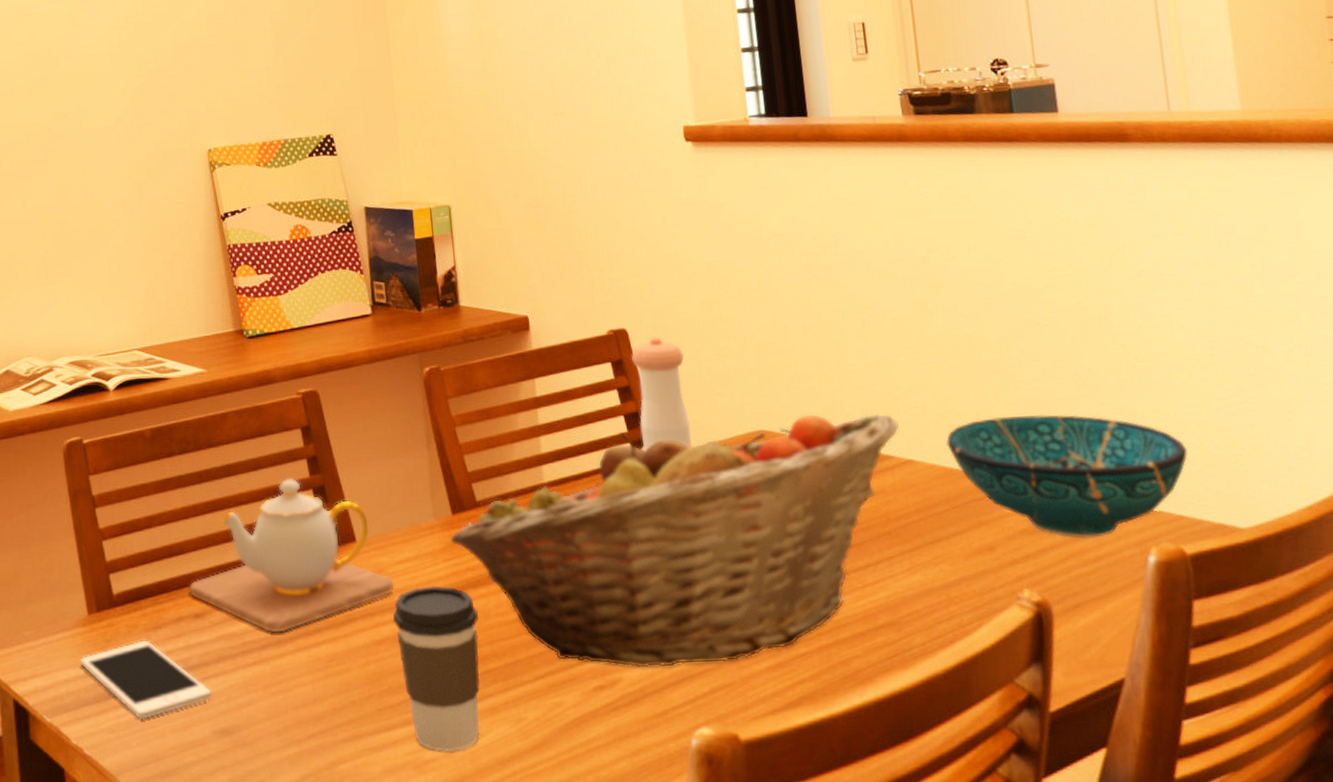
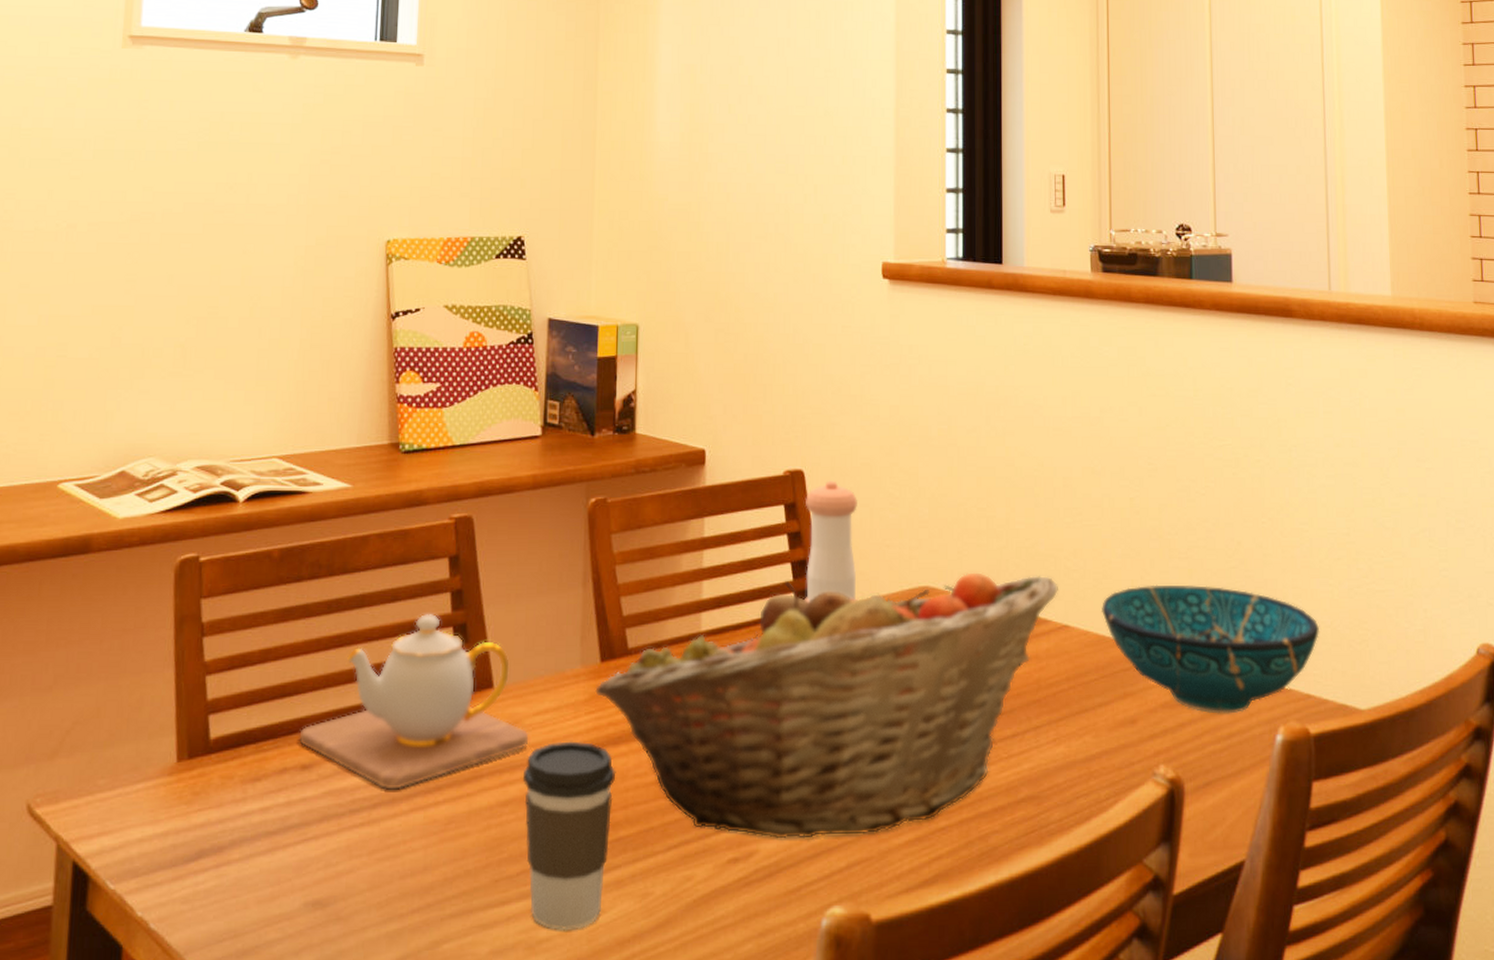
cell phone: present [80,640,212,720] -> none [160,794,309,888]

